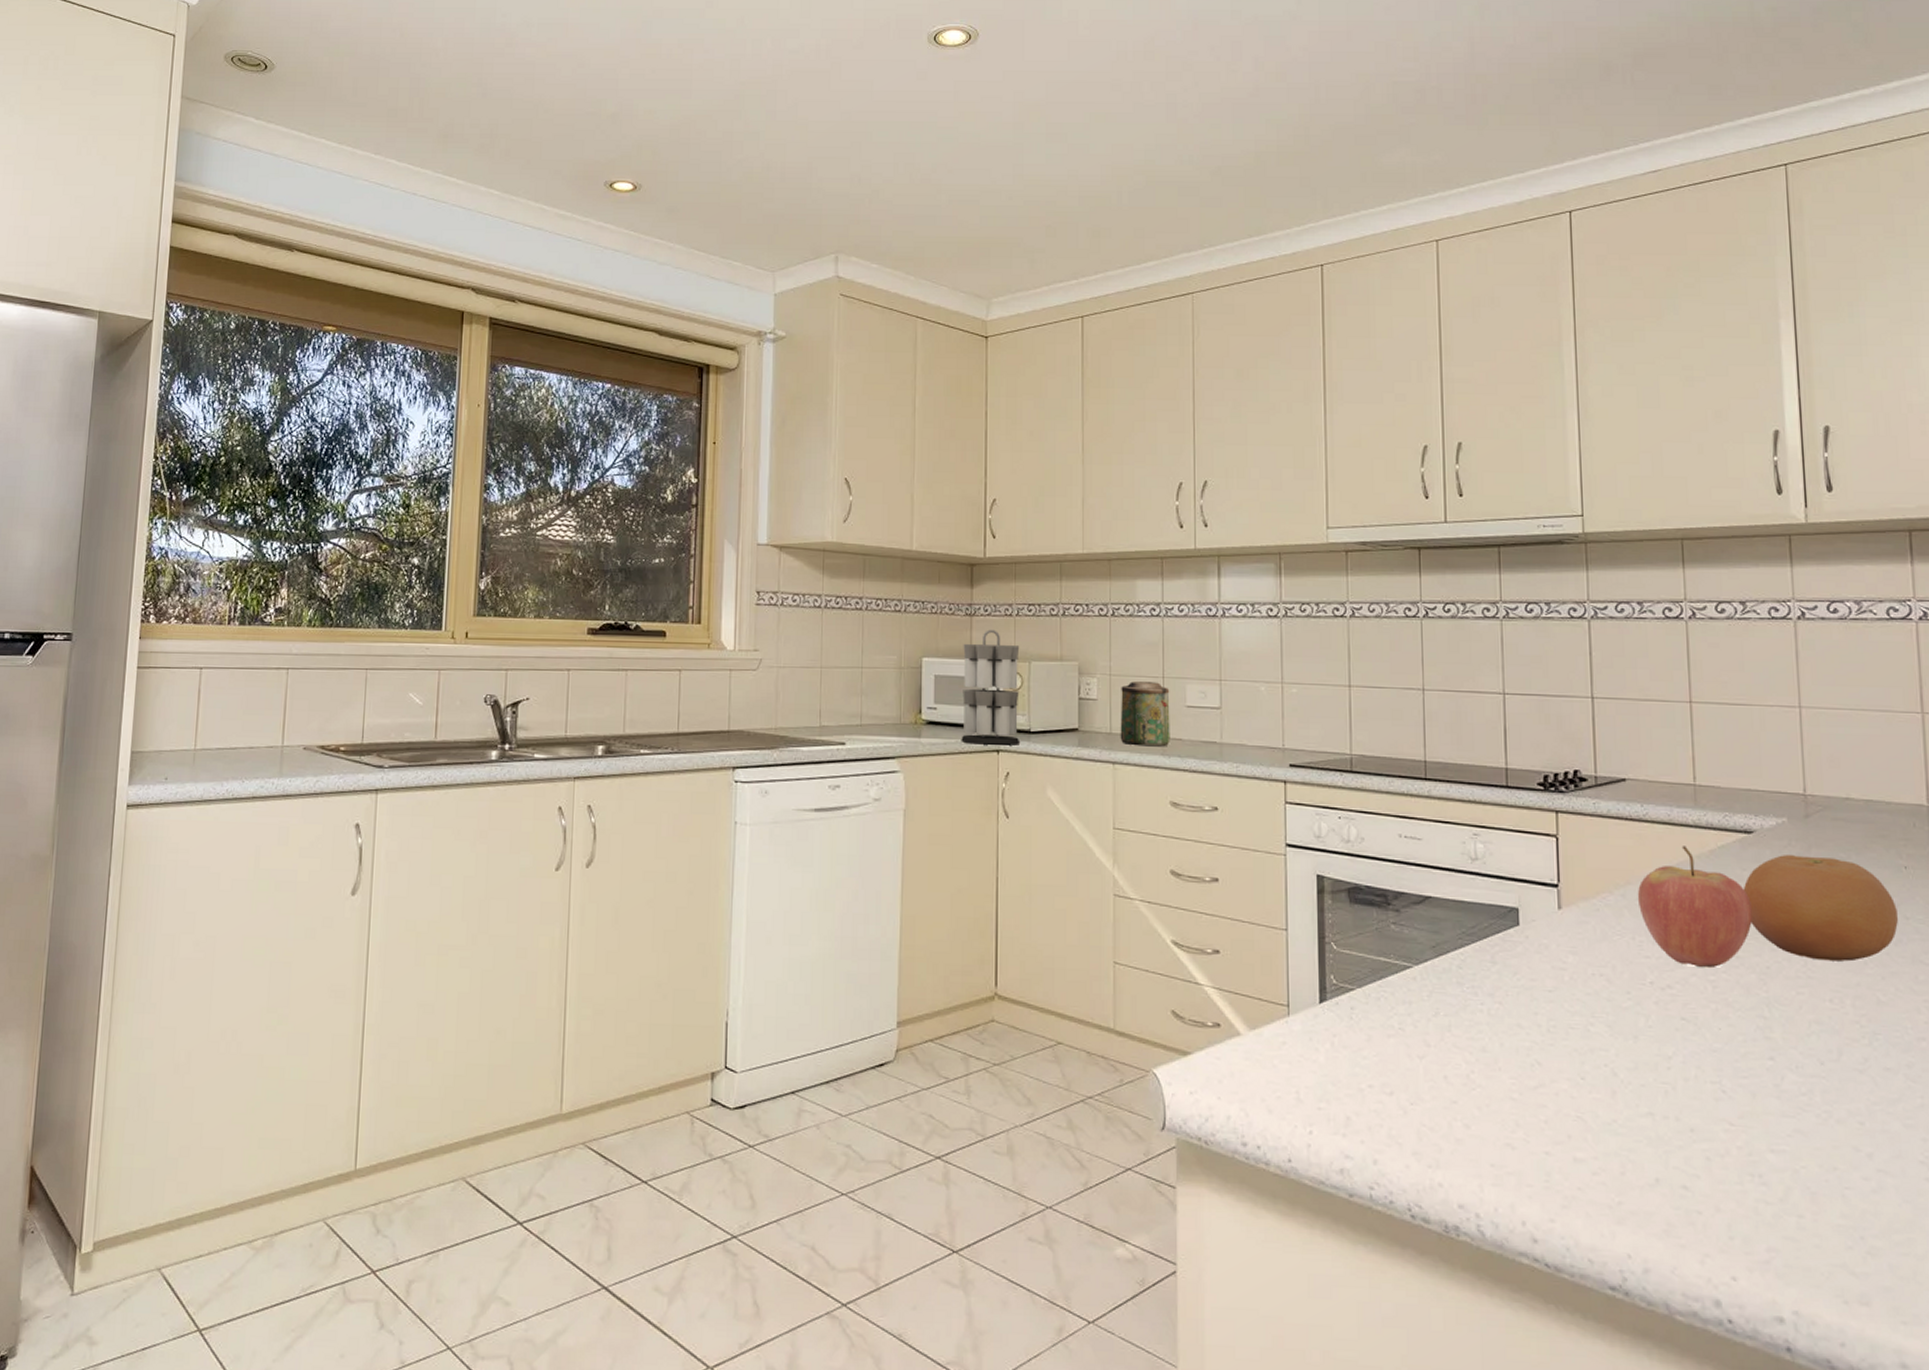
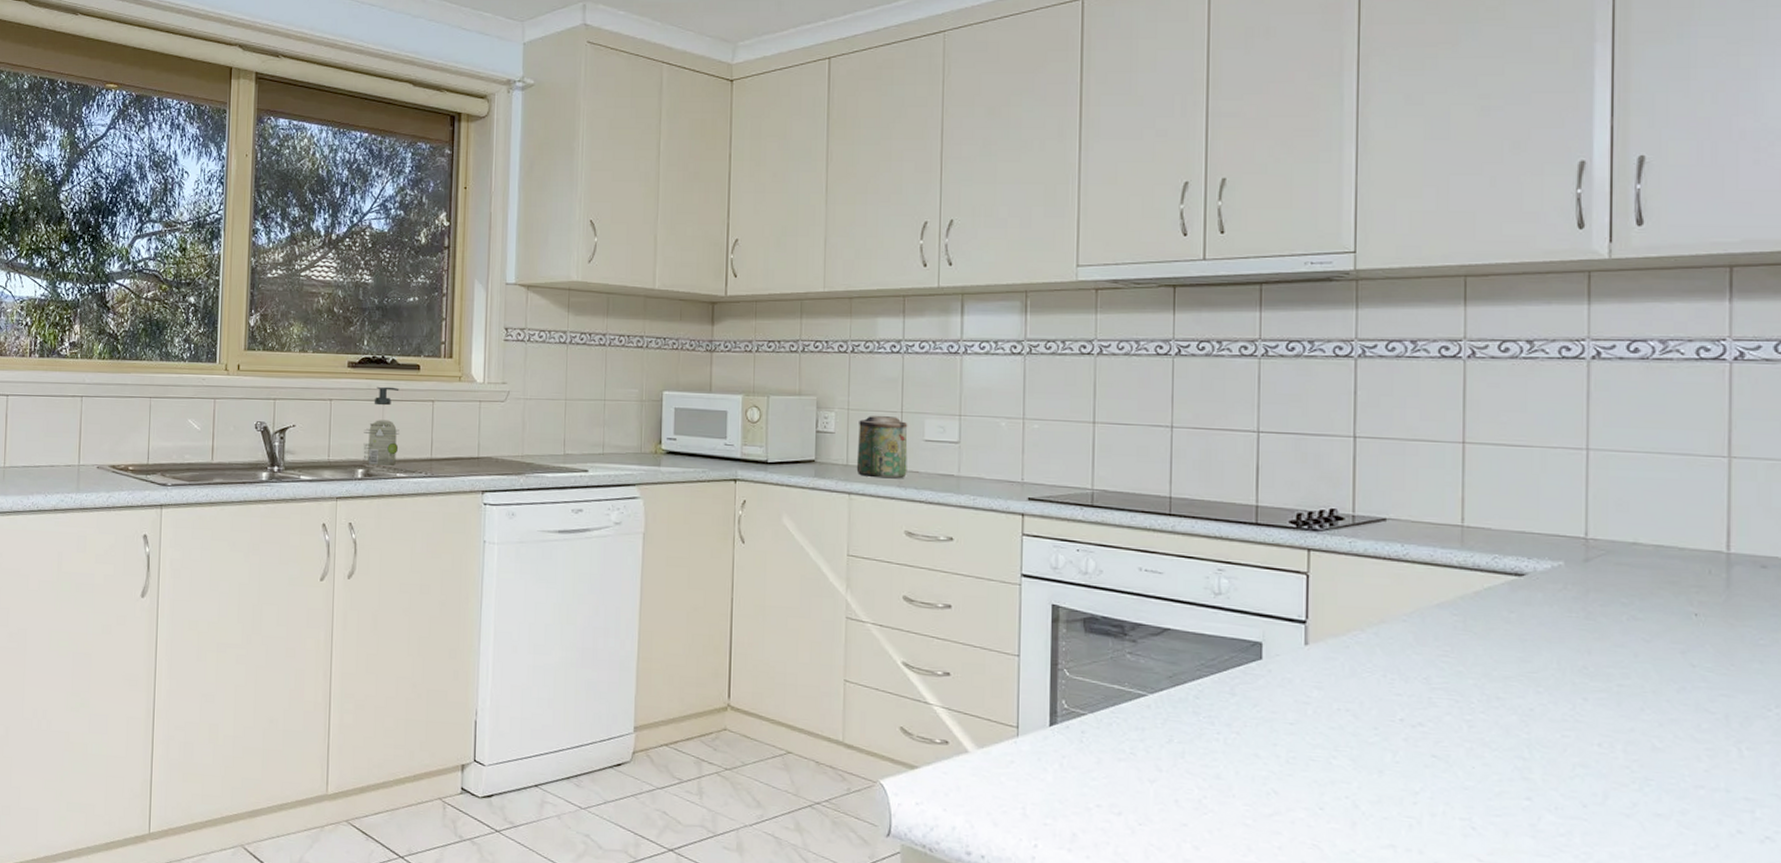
soap dispenser: none [603,655,644,742] -> present [363,386,400,467]
spice rack: present [961,629,1020,745] -> none [699,365,759,475]
fruit: present [1637,846,1753,969] -> none [1391,586,1519,709]
fruit: present [1743,855,1898,962] -> none [1509,598,1682,707]

